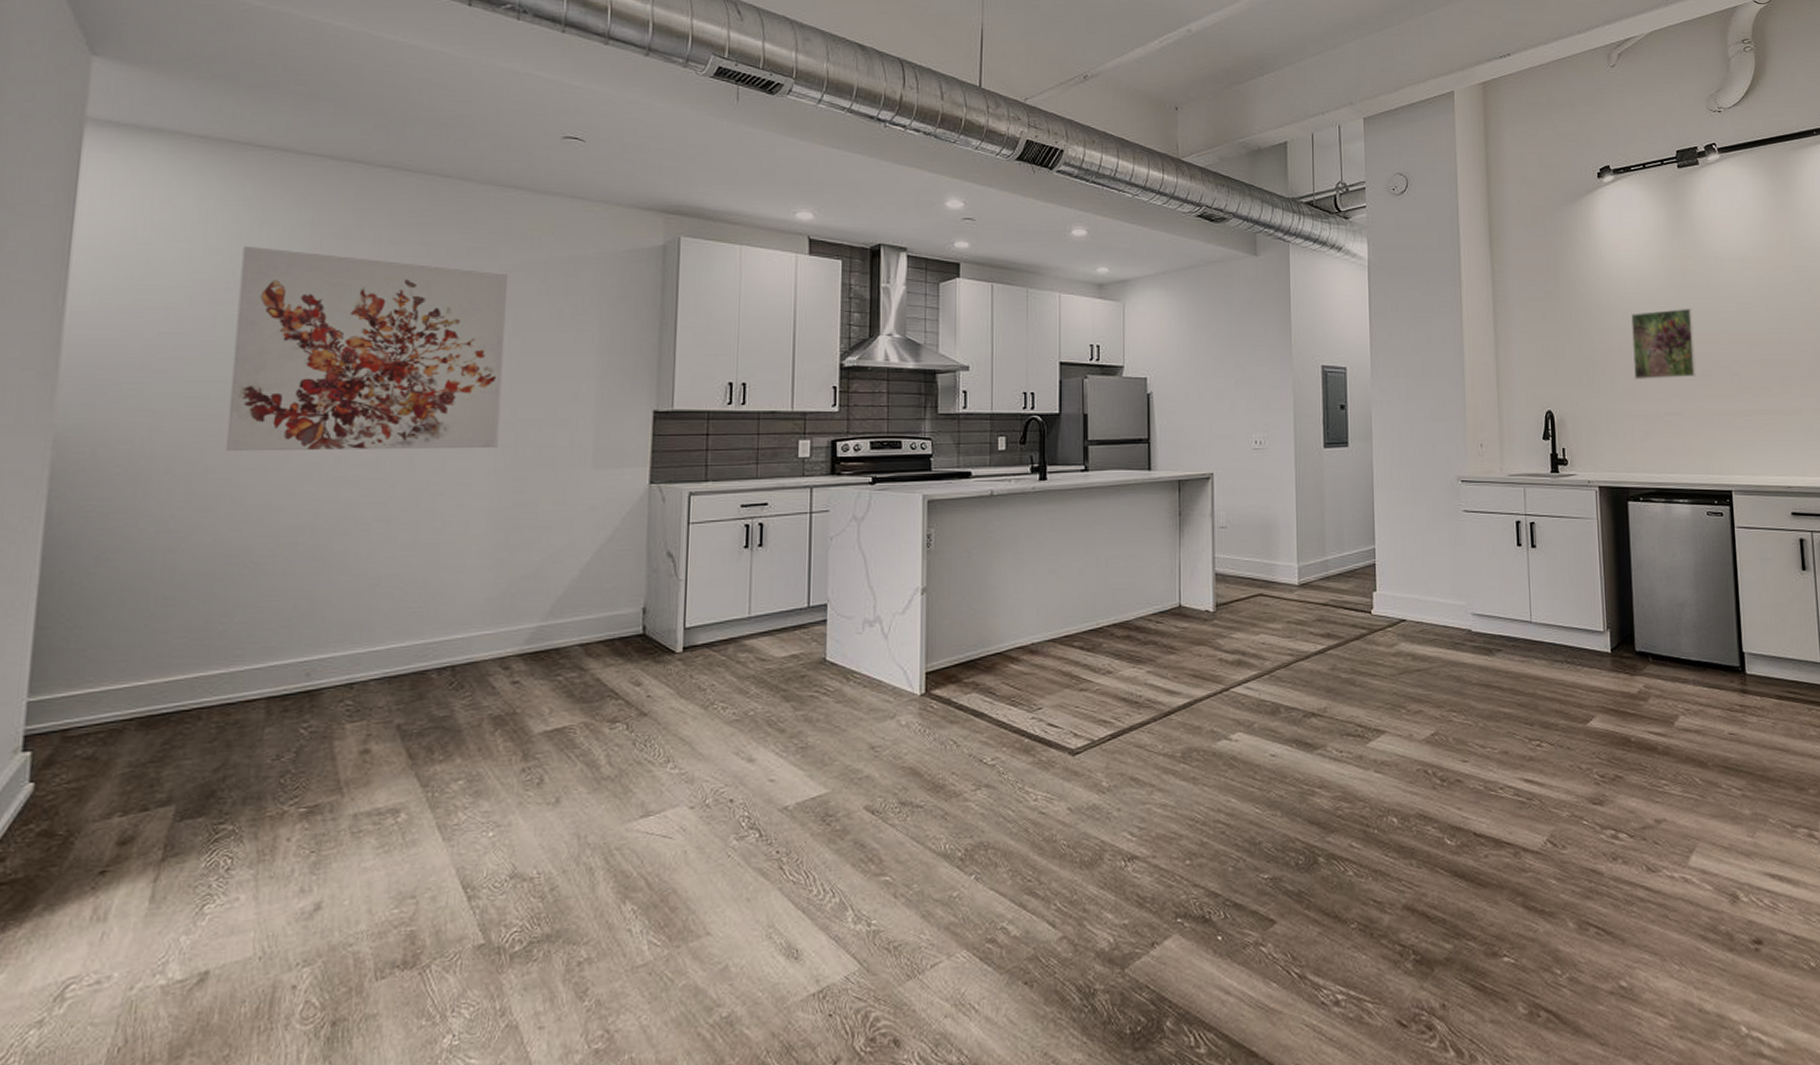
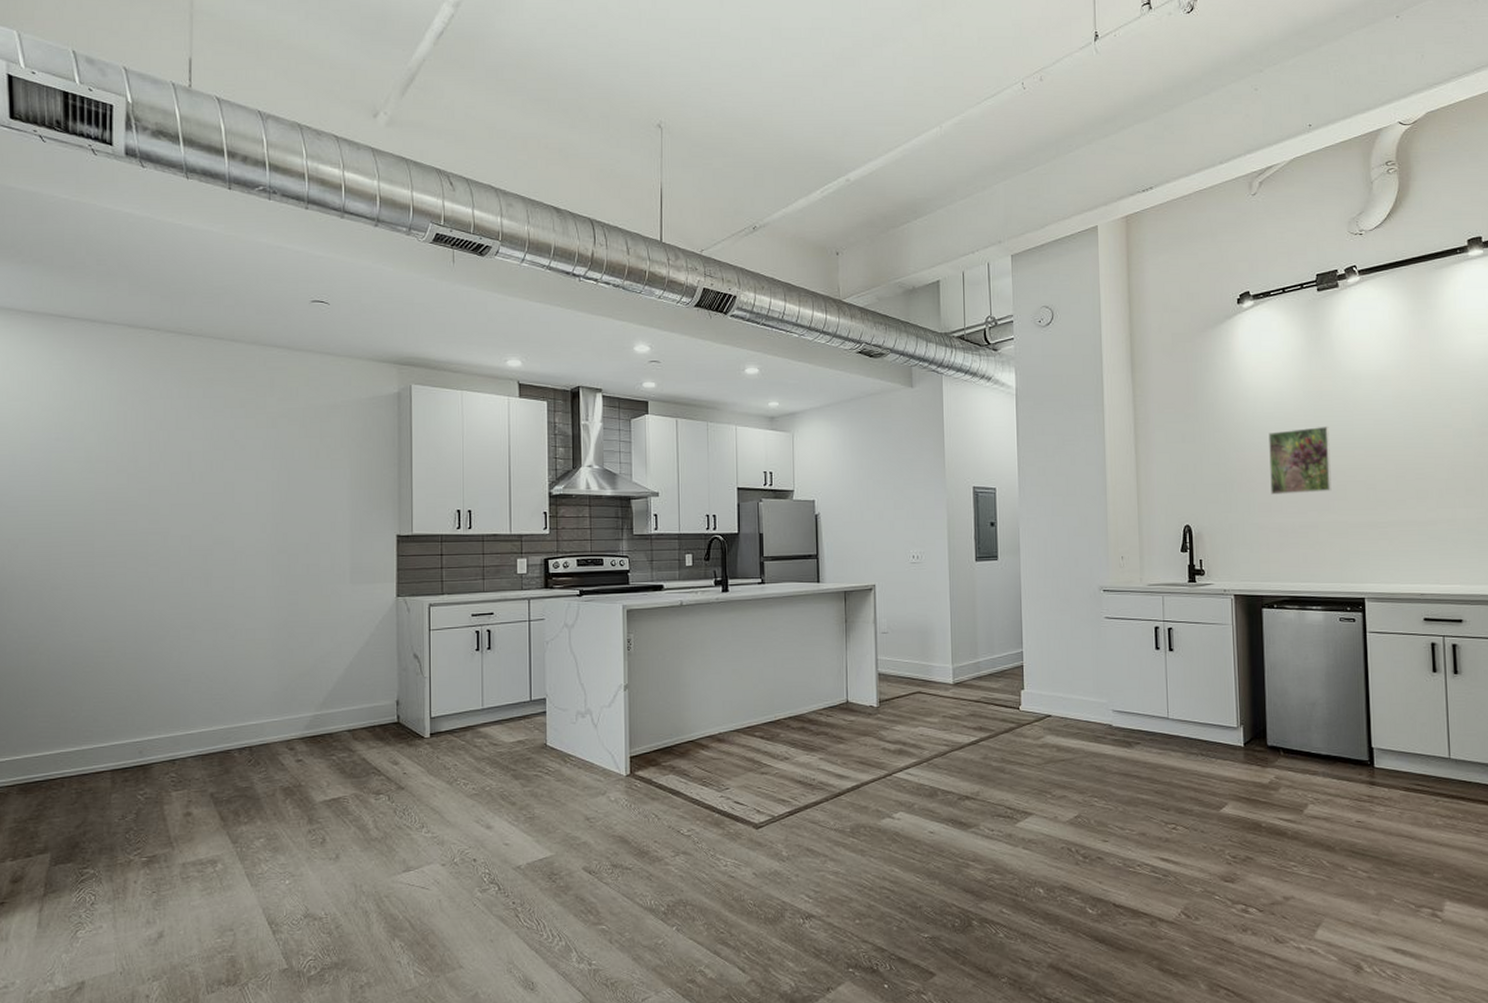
wall art: present [225,245,509,452] -> none [66,402,274,573]

